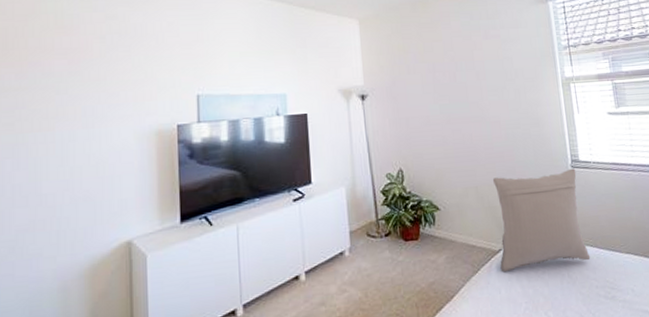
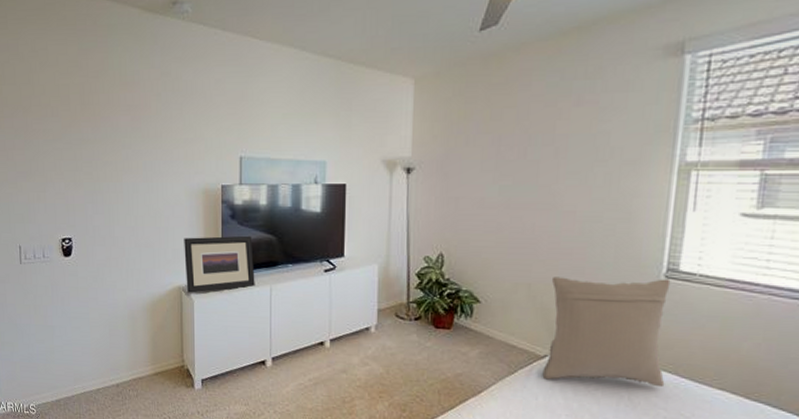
picture frame: none [133,174,220,248] -> present [184,235,255,293]

